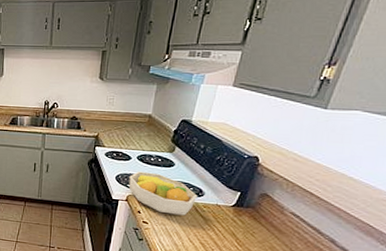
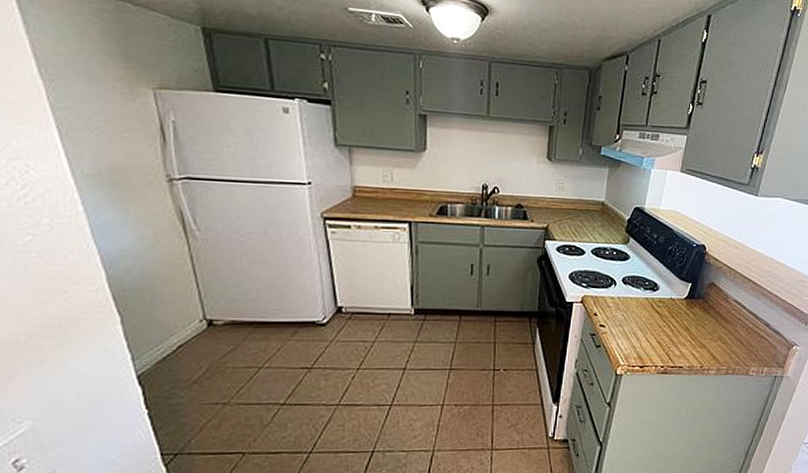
fruit bowl: present [128,171,198,216] -> none [583,267,653,314]

